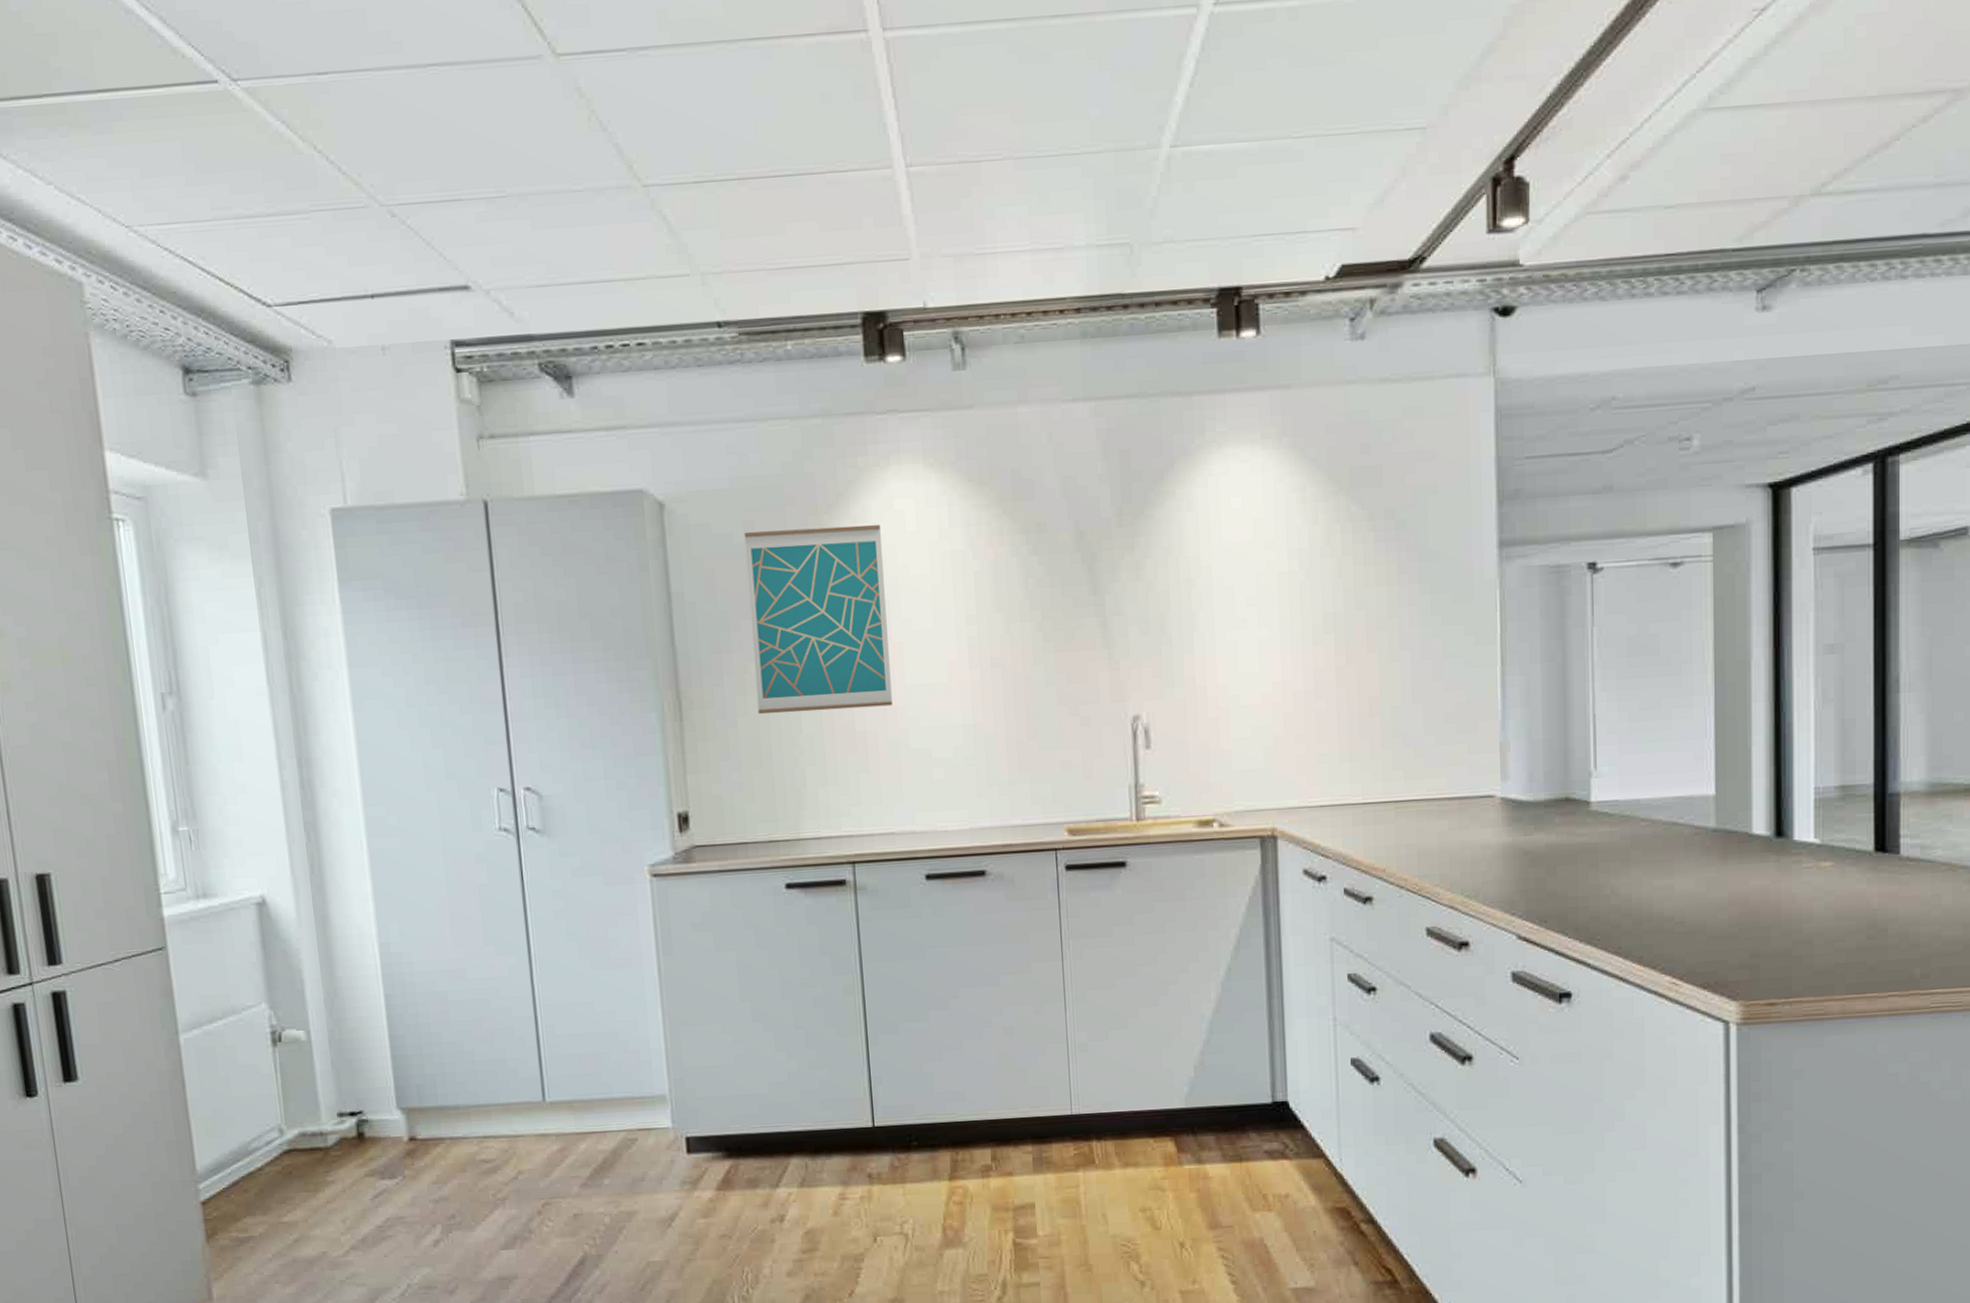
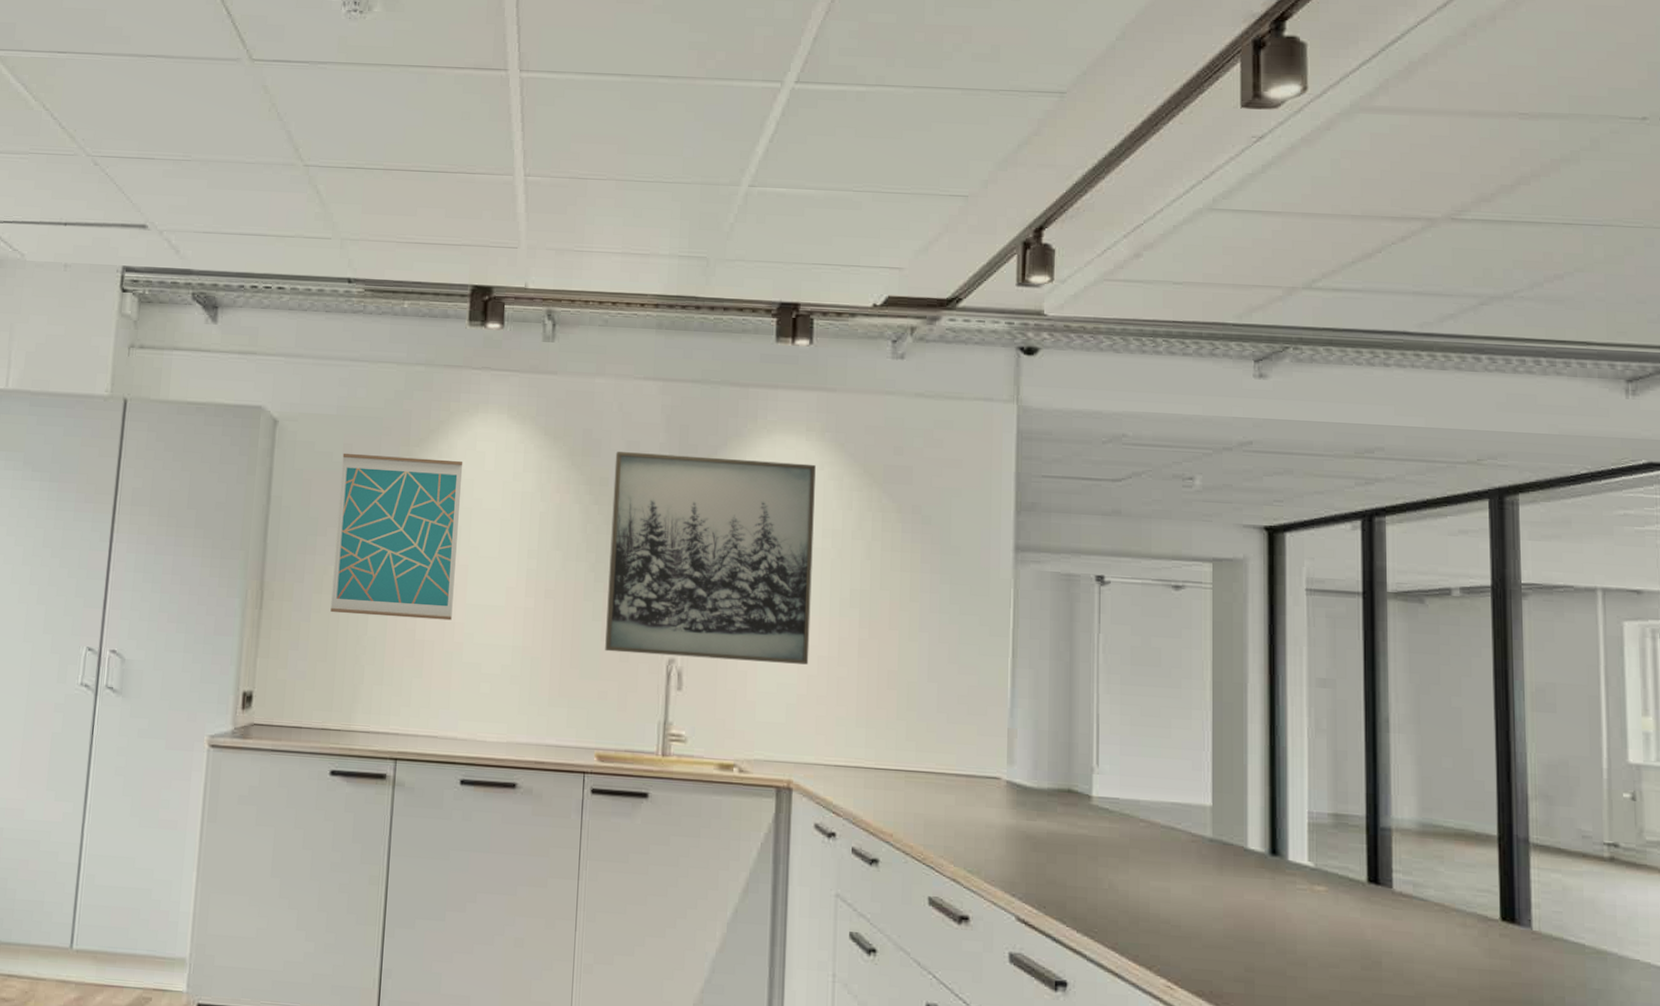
wall art: none [1050,476,1284,717] -> present [605,452,816,665]

